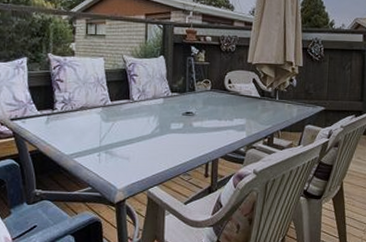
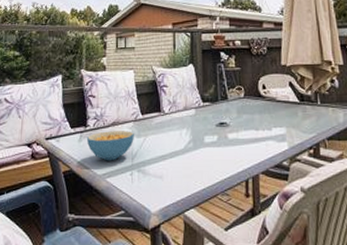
cereal bowl: none [54,115,103,143] -> present [86,131,134,161]

